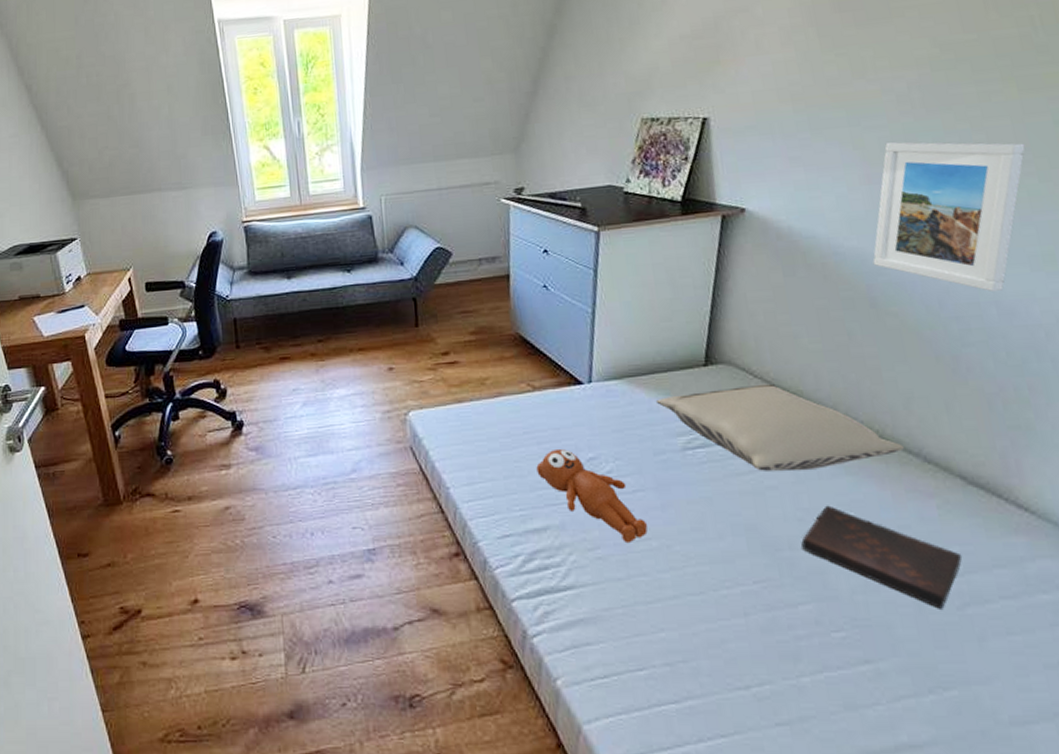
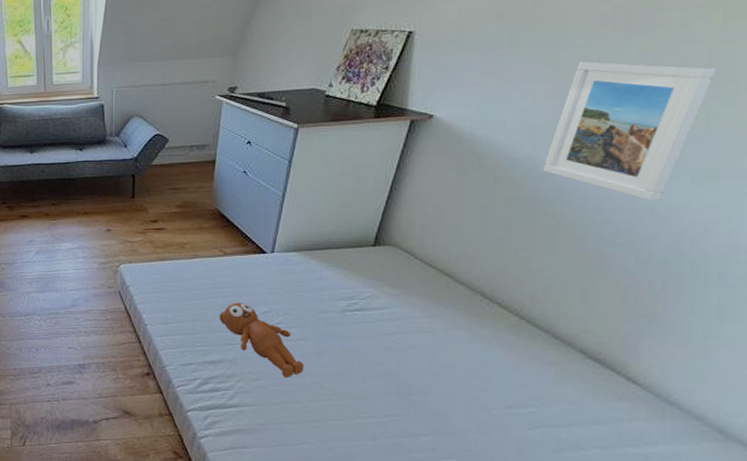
pillow: present [655,383,905,471] -> none [326,264,537,336]
book: present [801,505,963,609] -> none [431,364,568,450]

